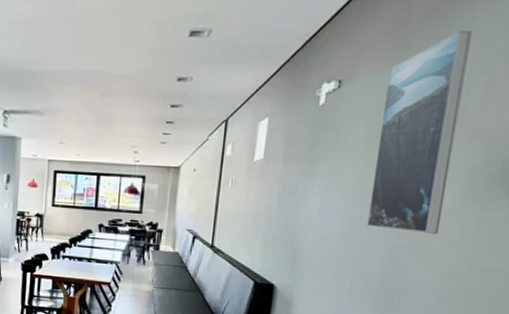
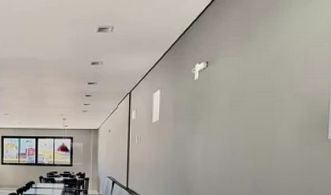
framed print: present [366,30,472,234] -> none [236,26,291,170]

